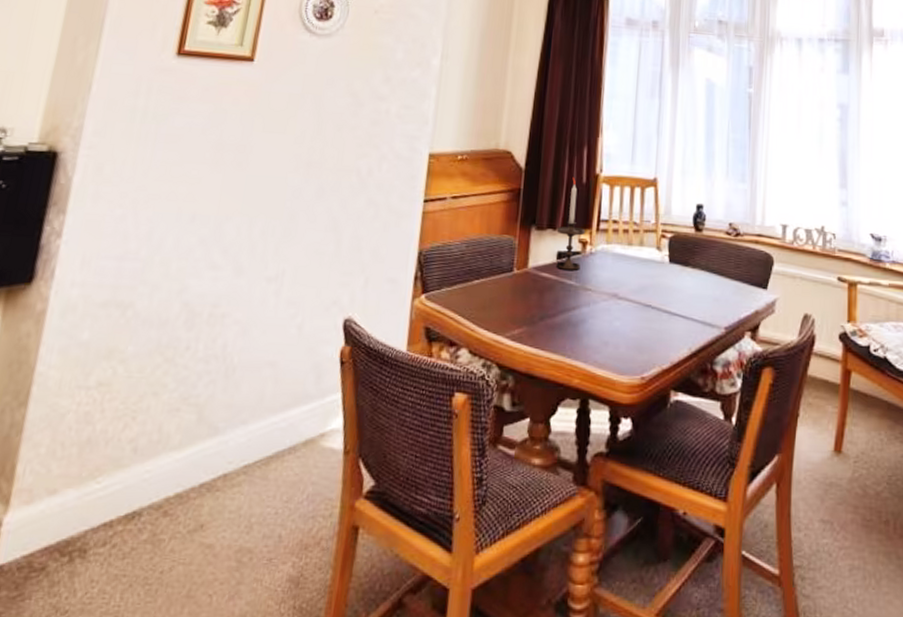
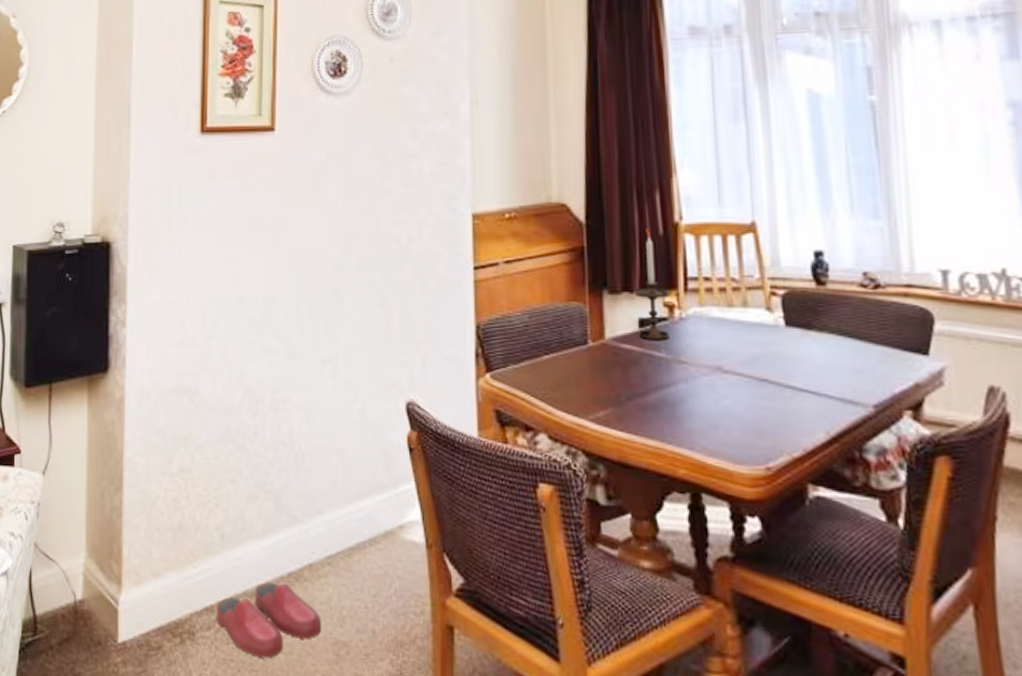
slippers: none [114,493,229,571] -> present [217,582,322,658]

